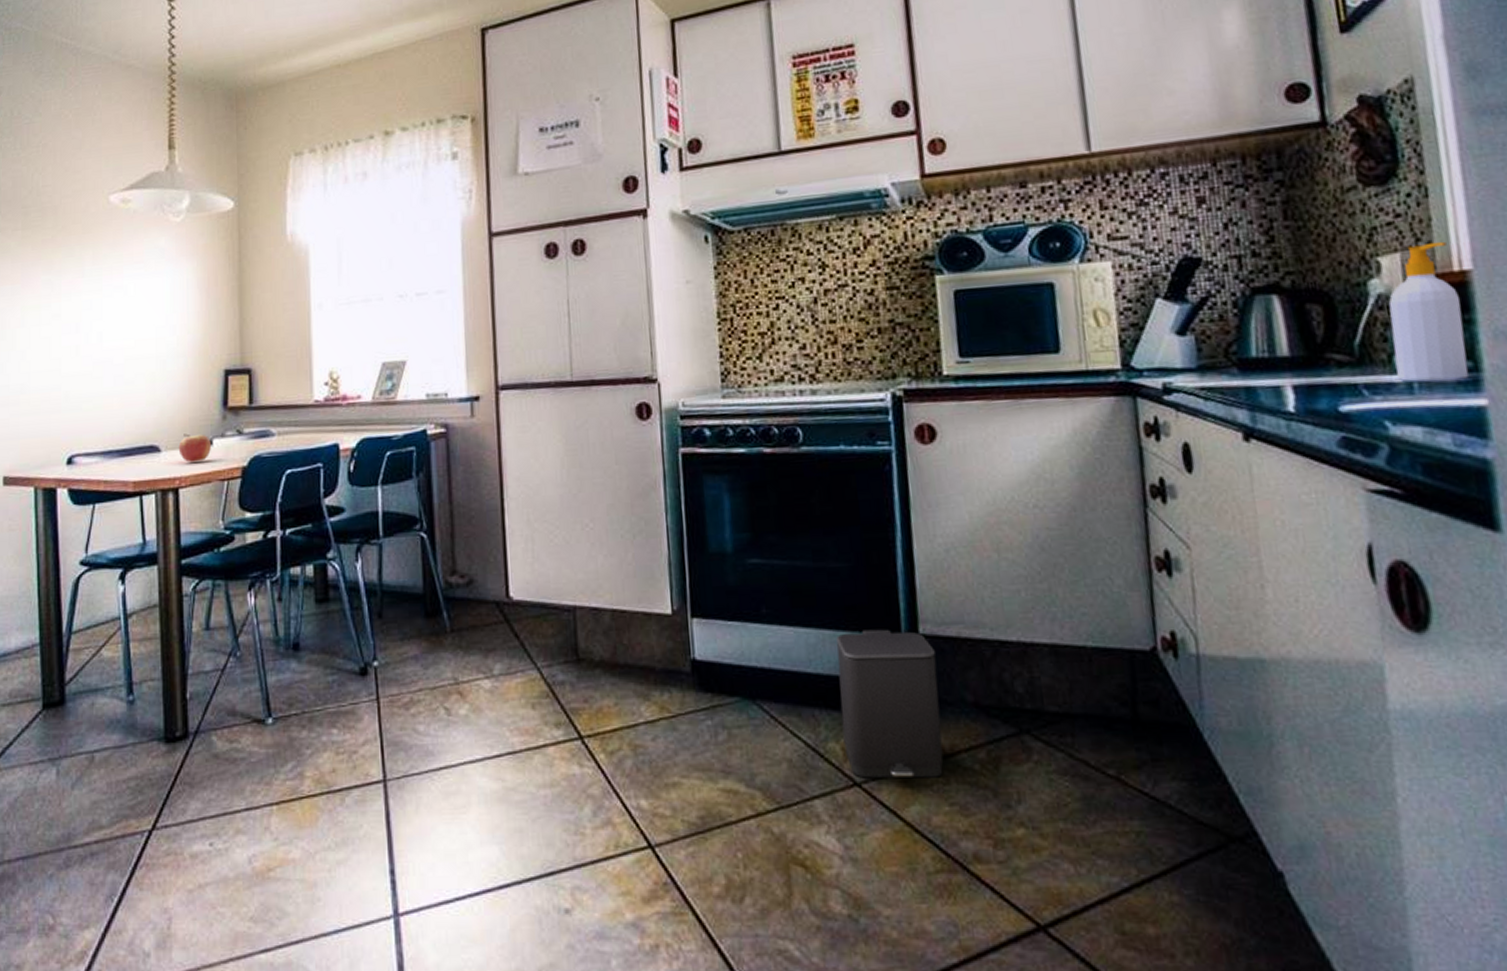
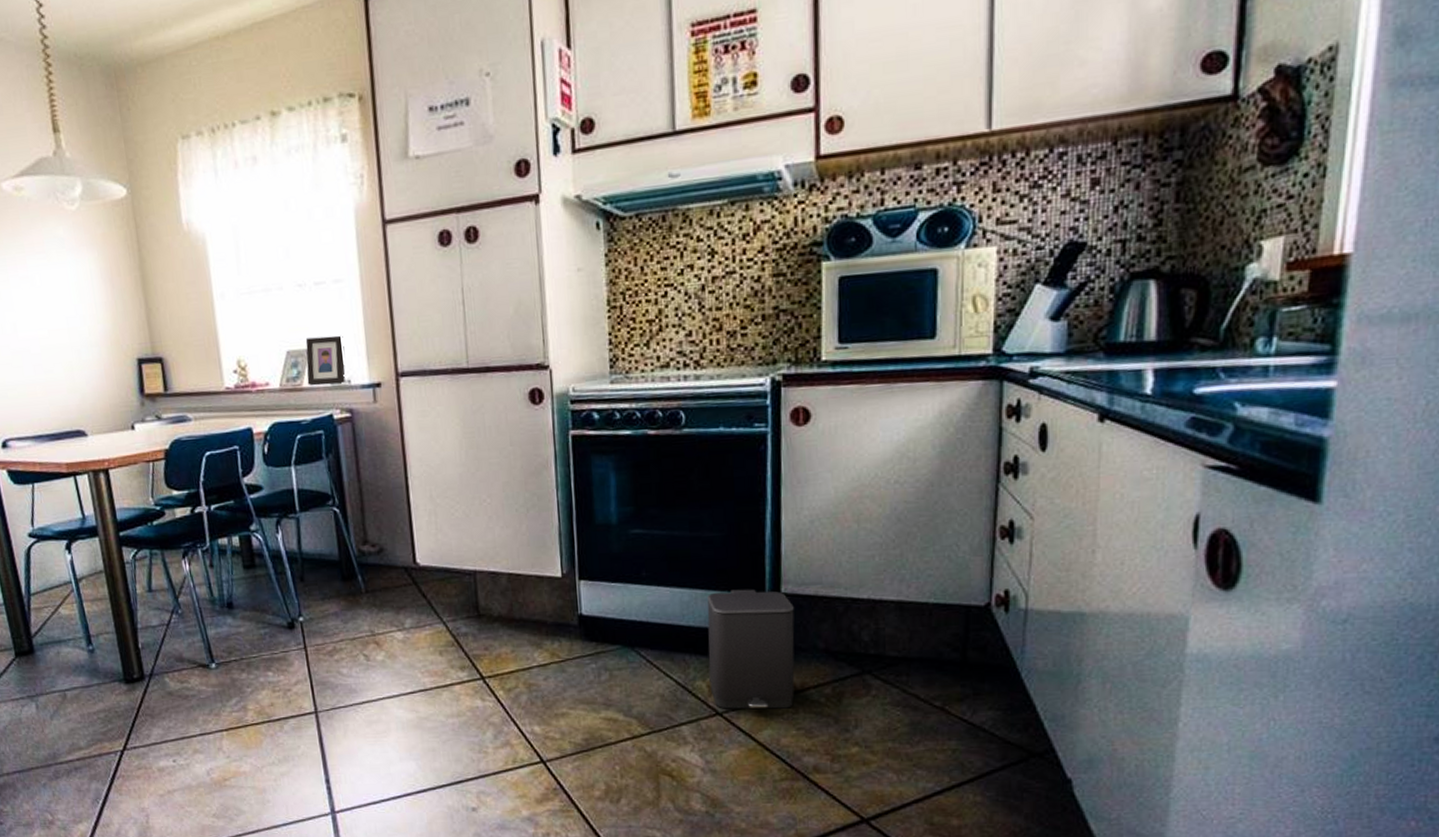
fruit: present [178,433,212,463] -> none [103,419,135,446]
picture frame: none [401,346,443,400] -> present [305,335,346,386]
soap bottle: present [1388,241,1469,383] -> none [1256,224,1333,366]

